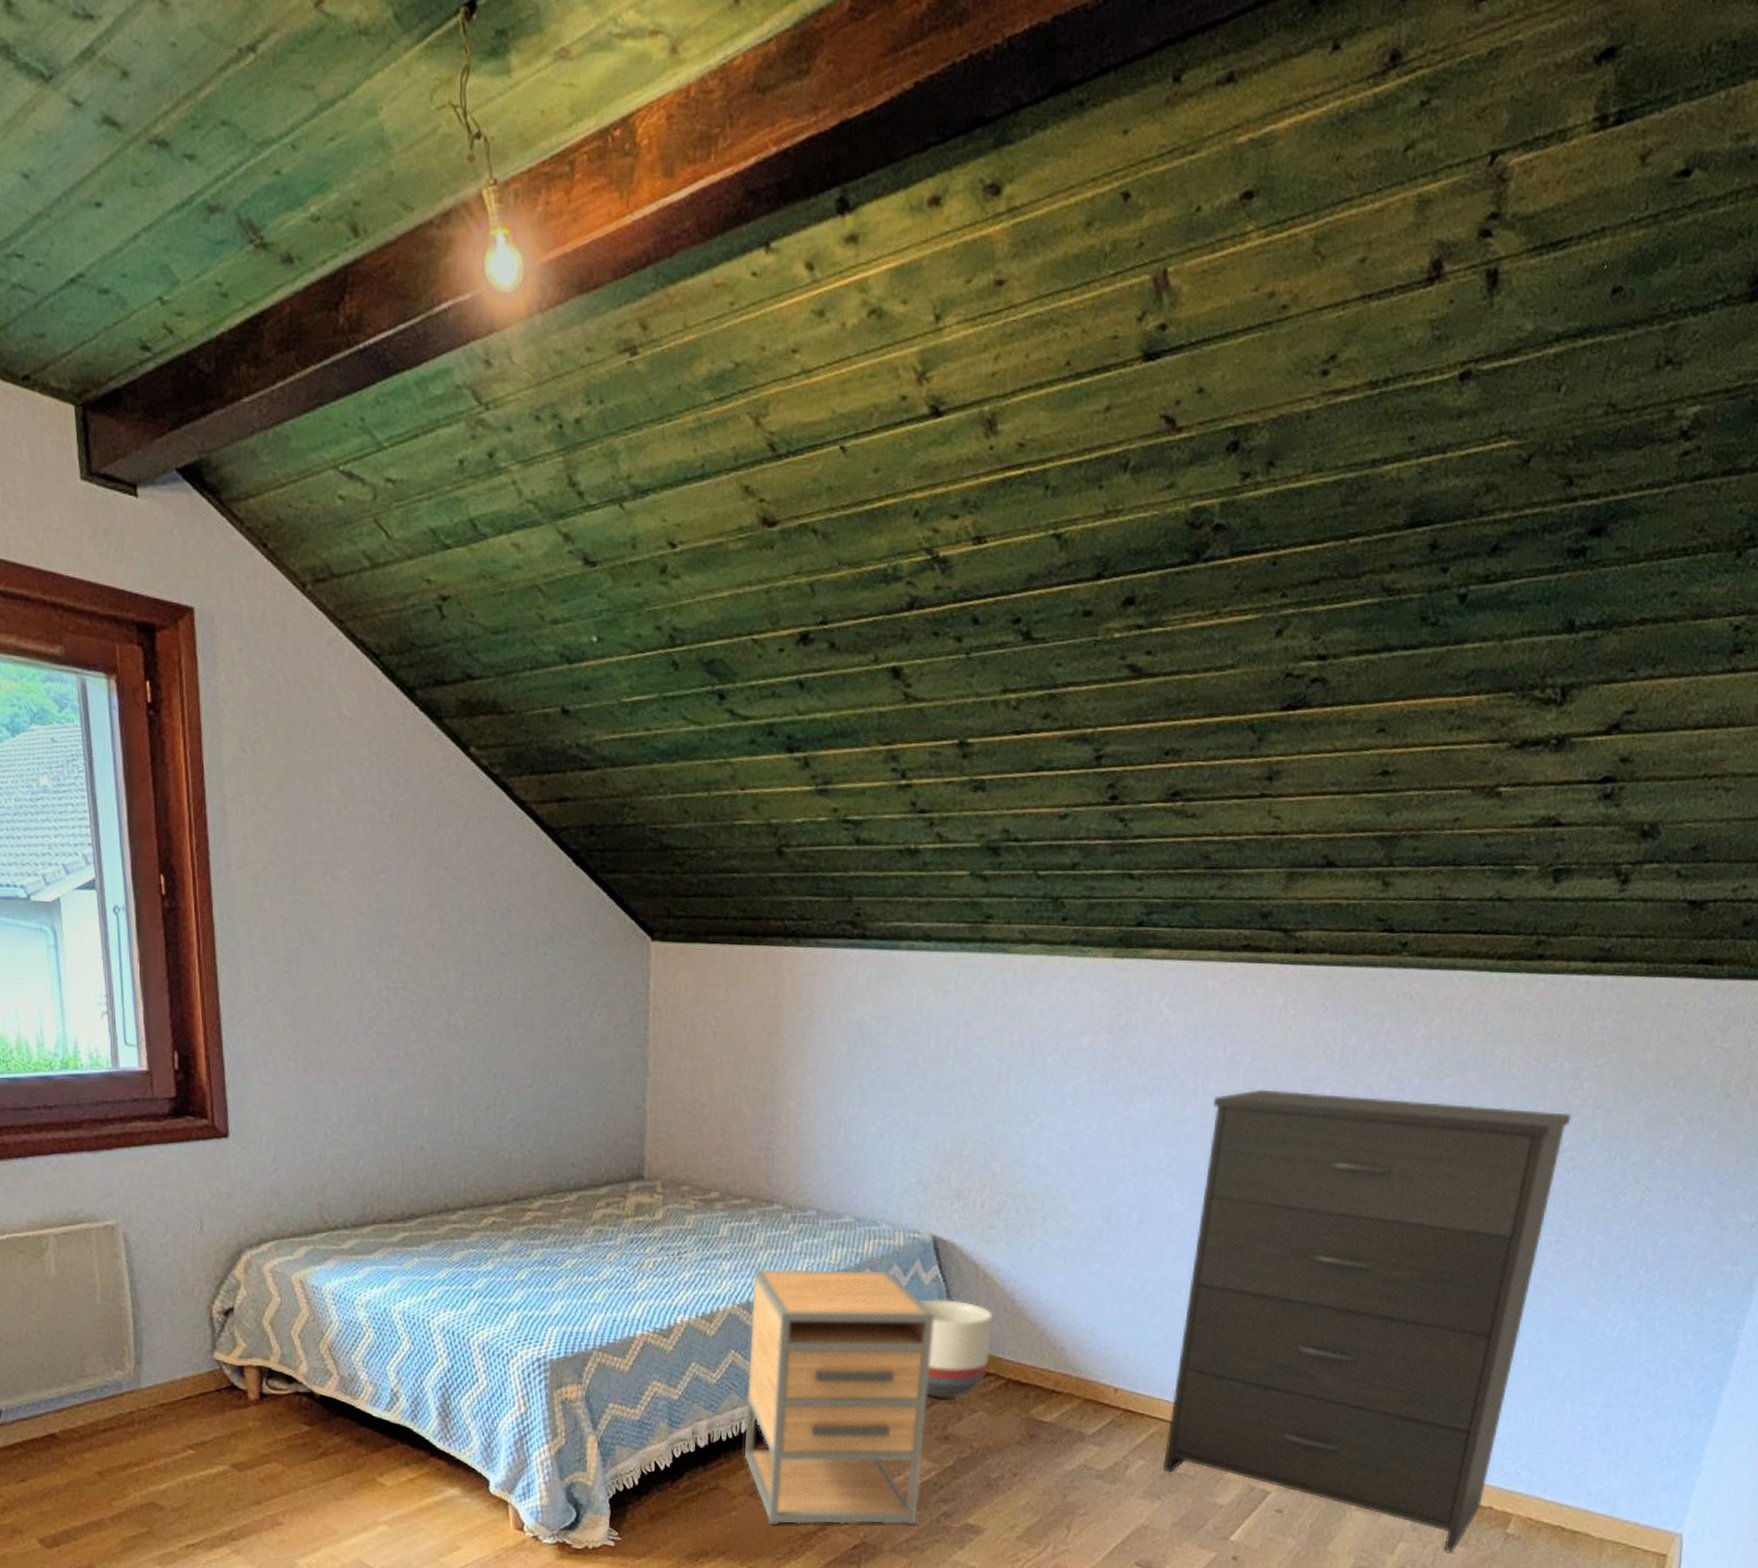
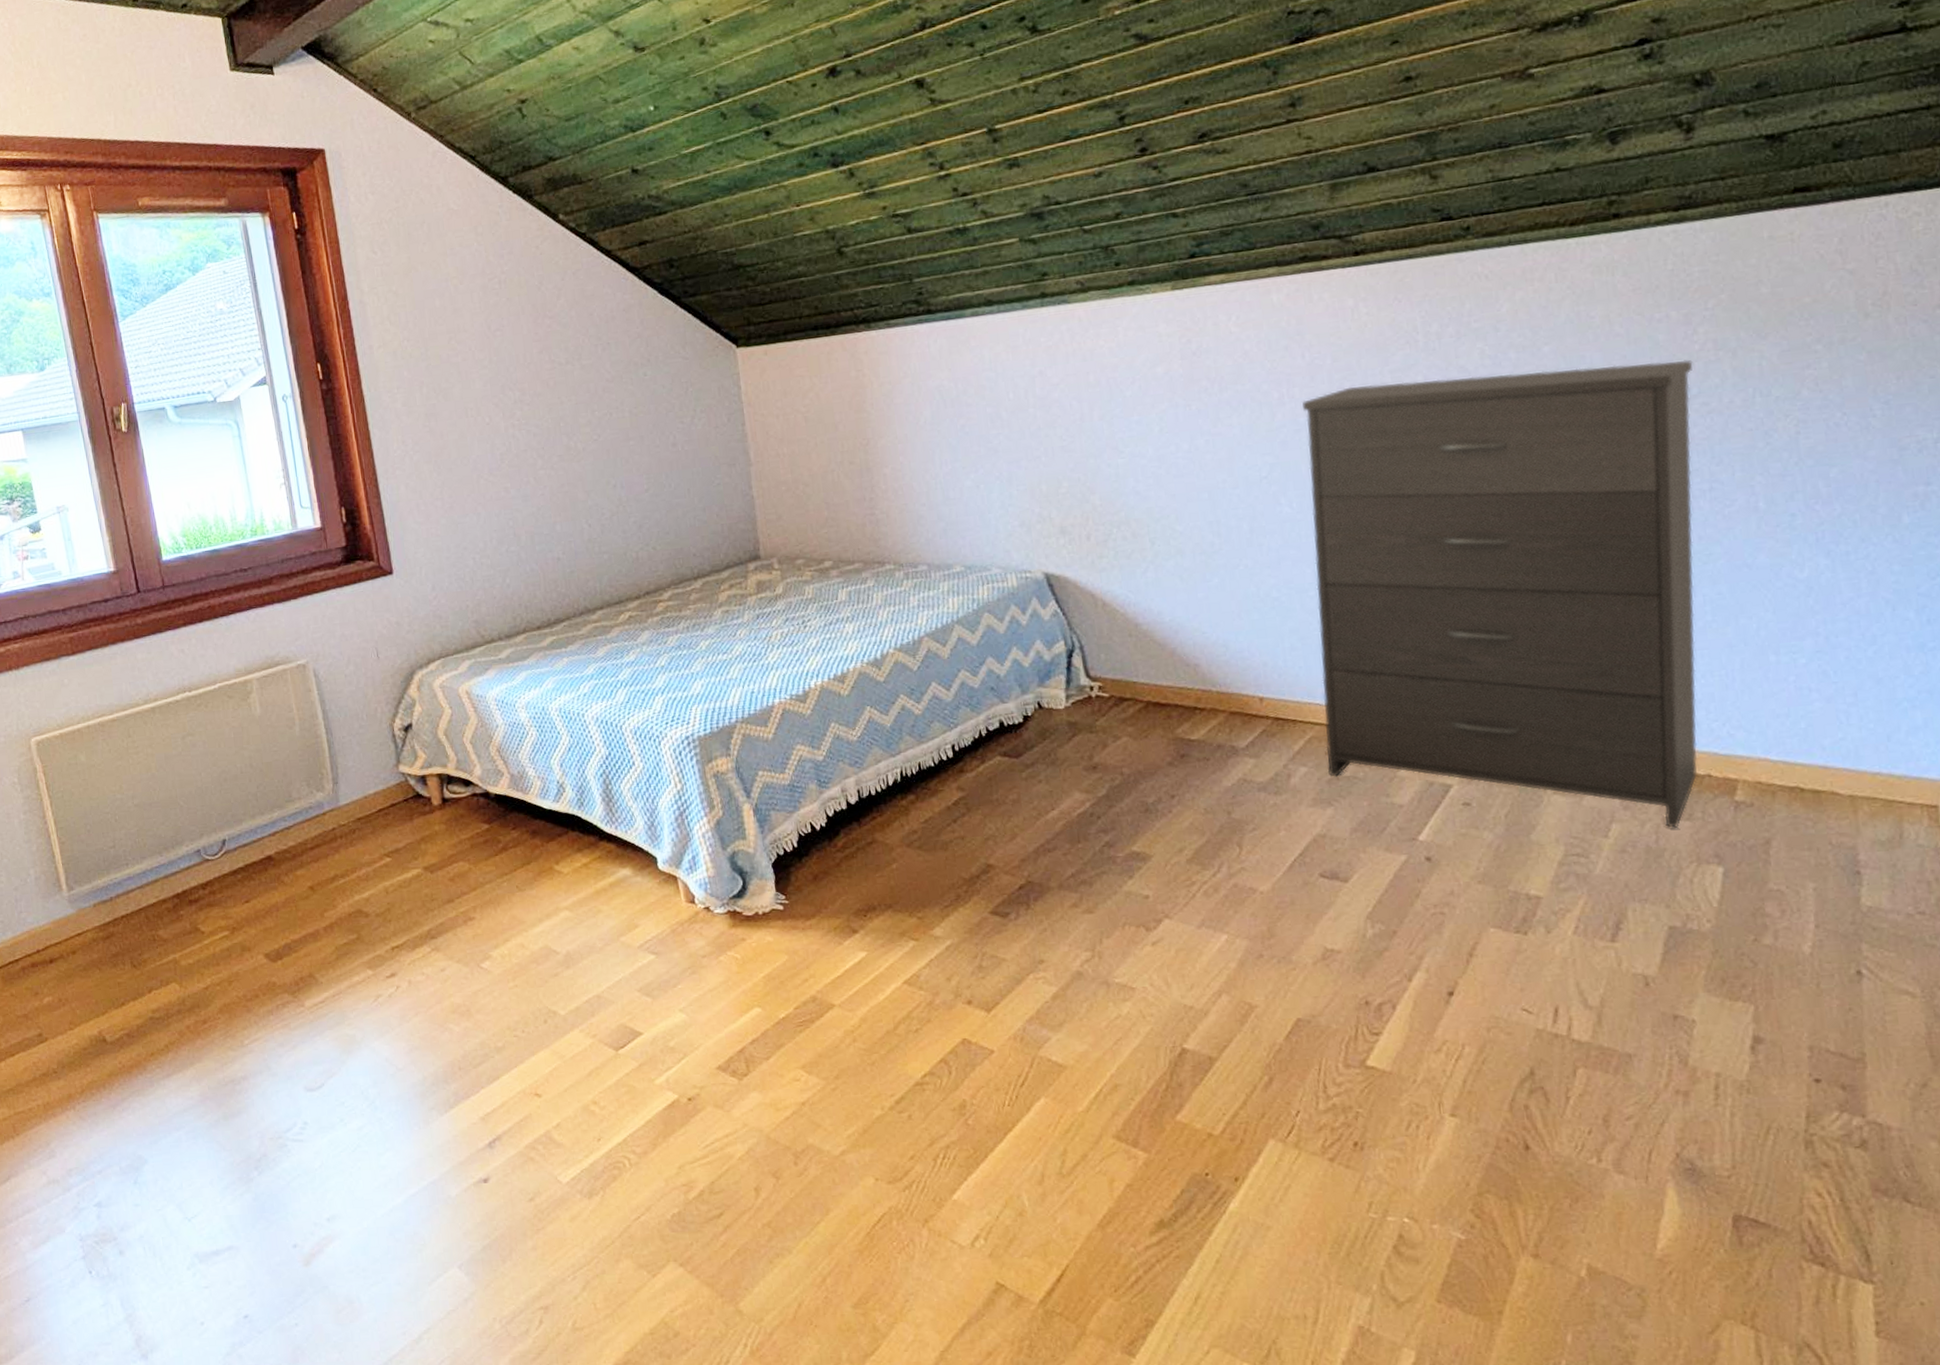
nightstand: present [744,1269,934,1526] -> none [877,613,1079,874]
planter: present [919,1299,993,1398] -> none [1043,631,1124,729]

